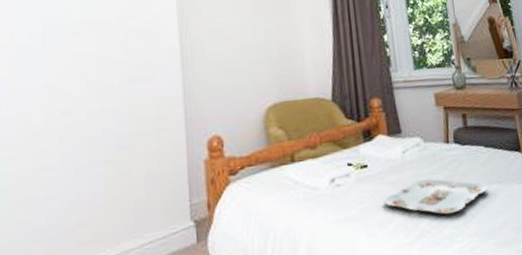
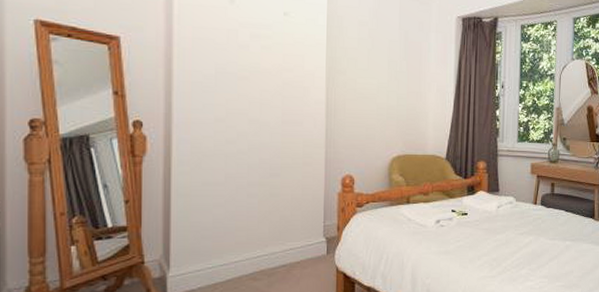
serving tray: present [384,178,488,215] -> none [477,230,562,259]

